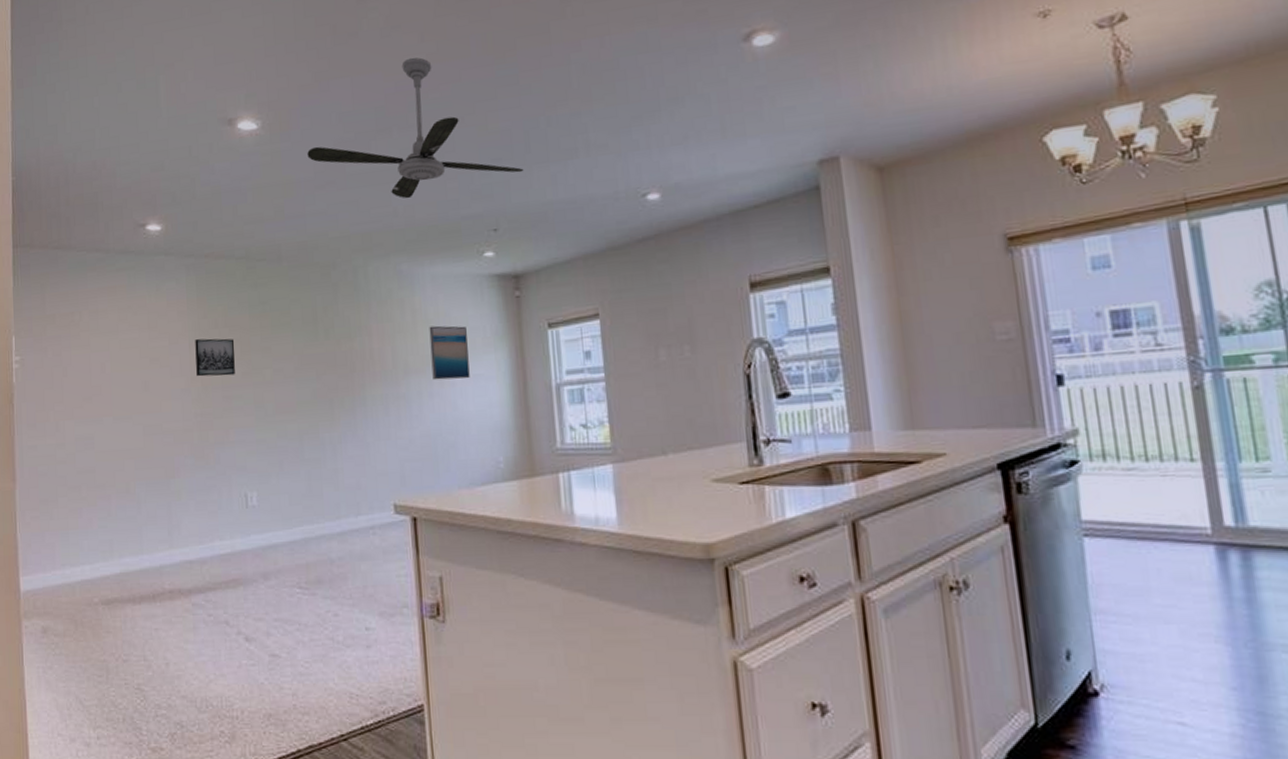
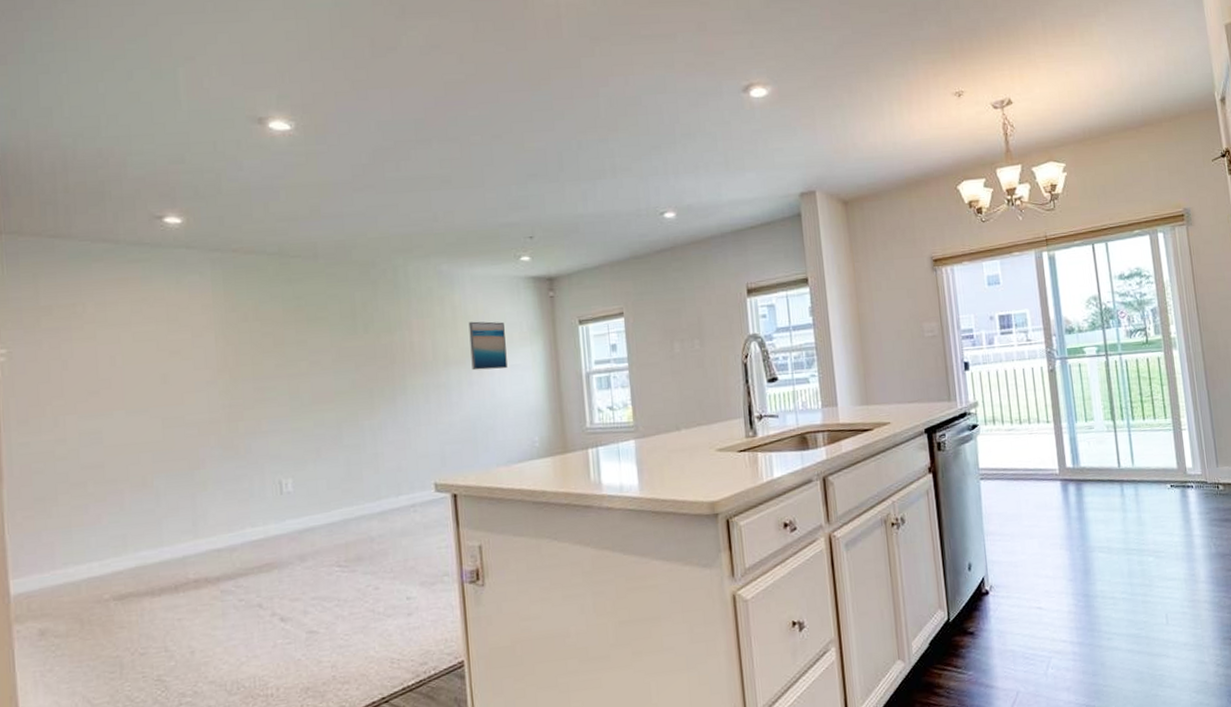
wall art: present [195,338,235,377] -> none [222,331,268,369]
ceiling fan: present [307,57,524,199] -> none [345,76,557,206]

